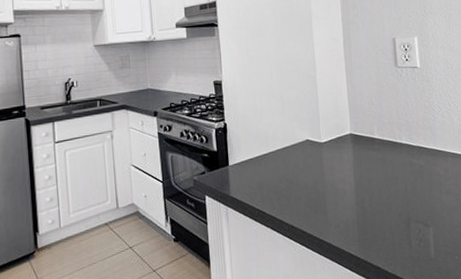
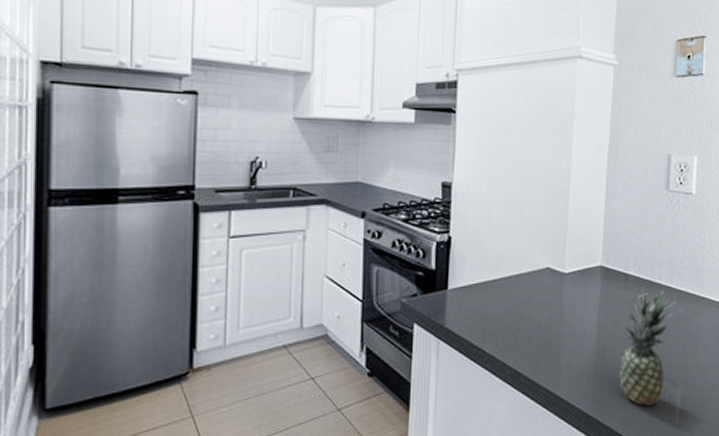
fruit: none [374,147,418,246] -> present [619,286,677,406]

